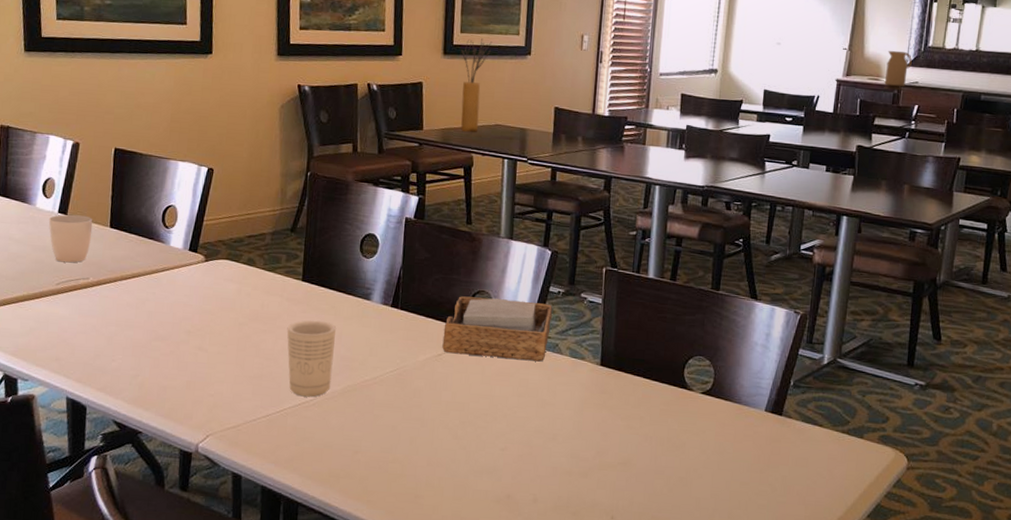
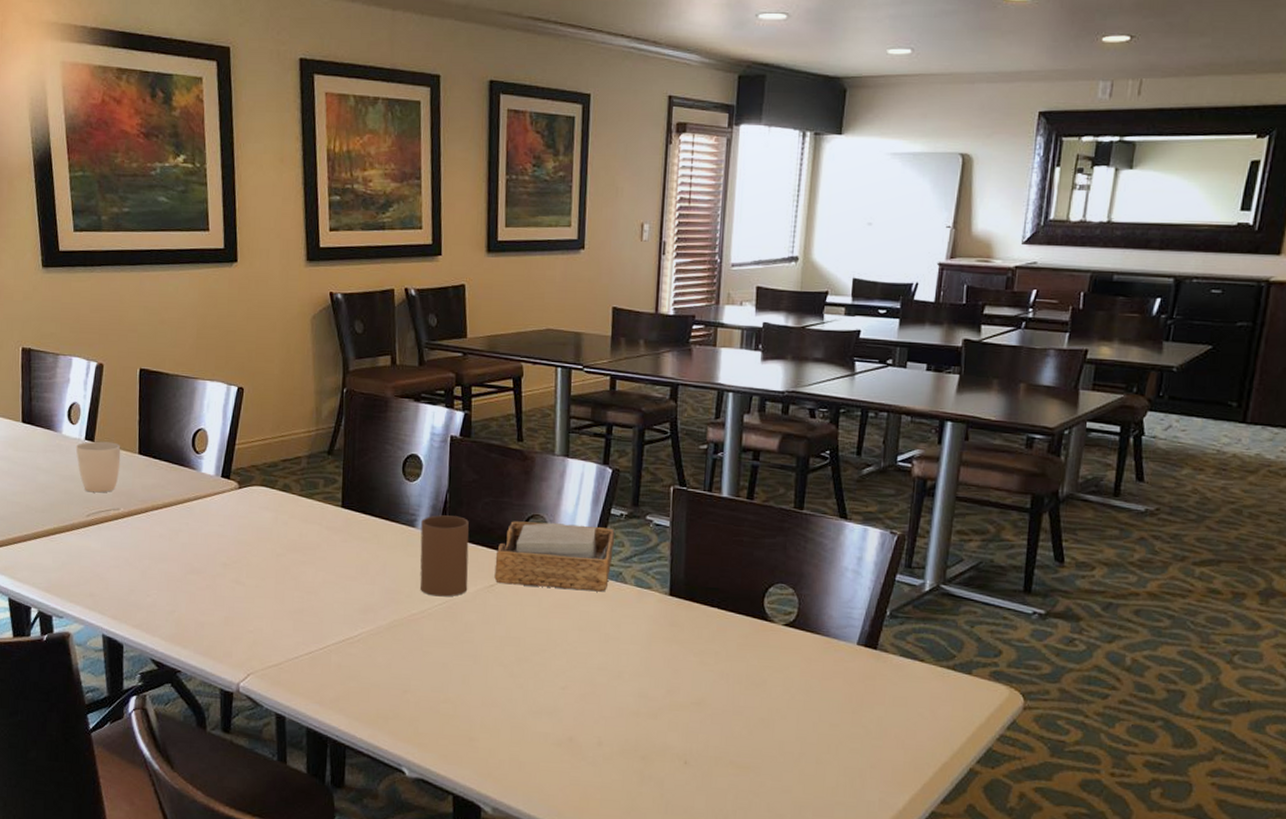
cup: present [287,320,337,397] -> none [327,549,380,633]
cup: none [373,289,420,365] -> present [420,515,469,597]
vase: present [461,38,493,133] -> none [507,232,541,340]
water jug: present [884,51,912,91] -> none [995,227,1029,274]

